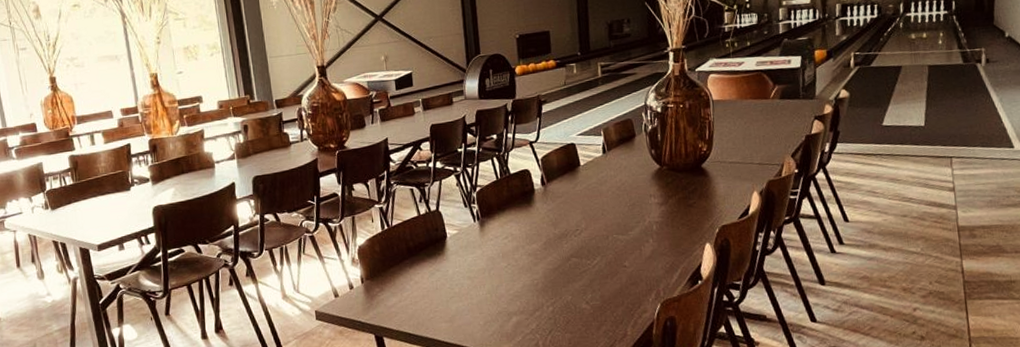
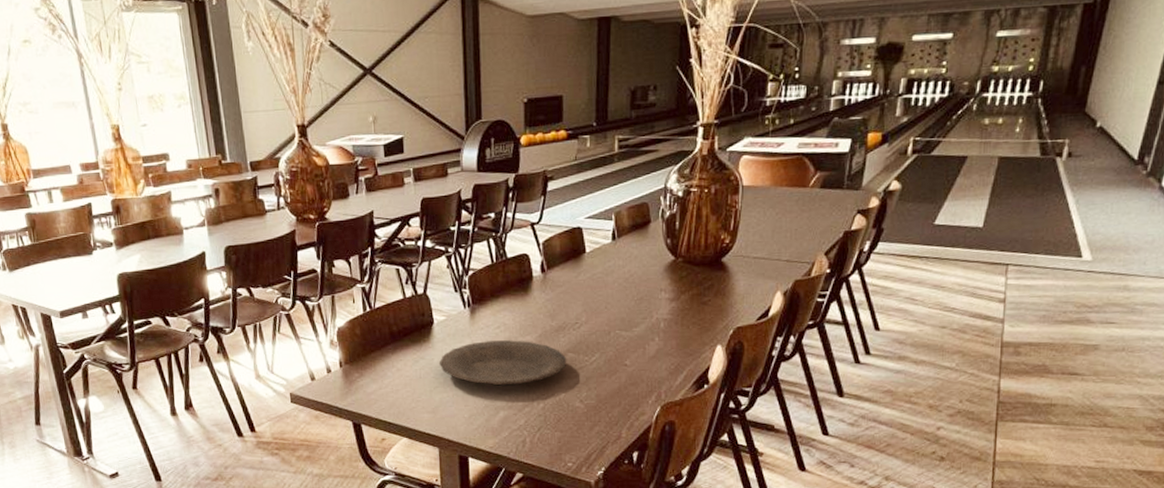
plate: none [453,248,571,293] -> present [438,340,566,386]

